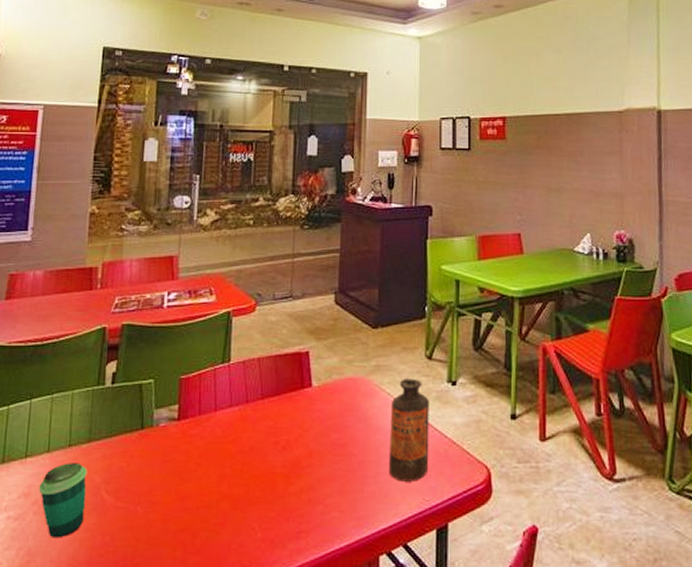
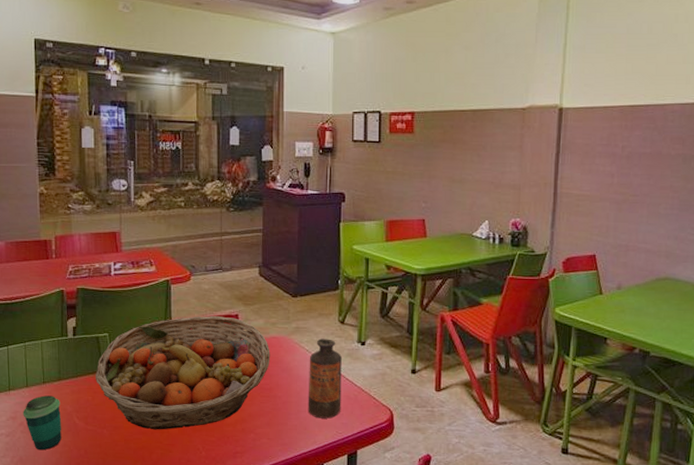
fruit basket: none [133,354,345,505] -> present [96,316,271,430]

